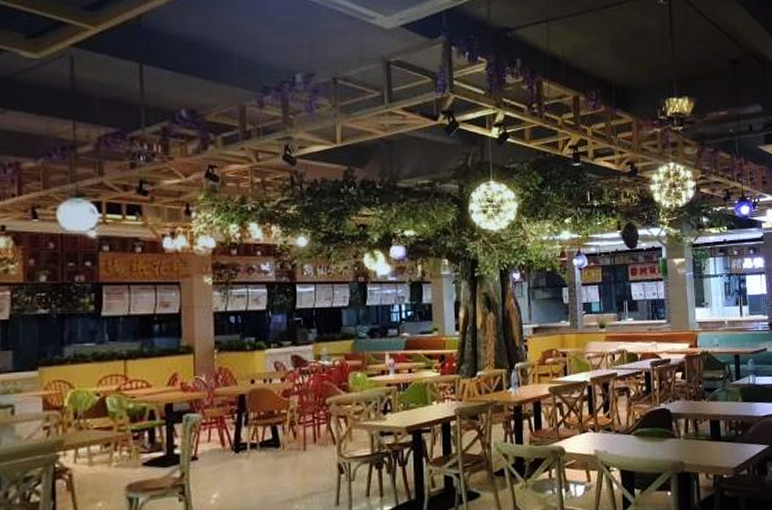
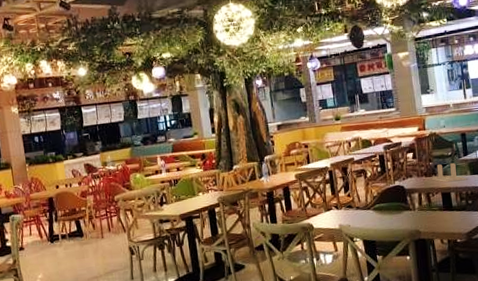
napkin holder: none [697,387,739,409] -> present [428,163,468,183]

